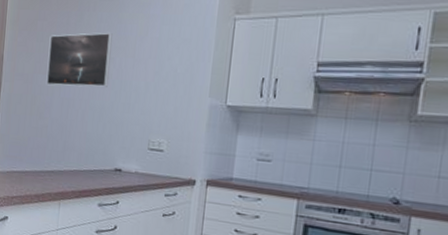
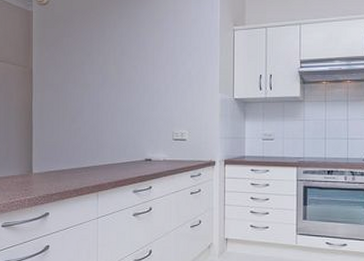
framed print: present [46,33,113,88] -> none [75,46,133,93]

